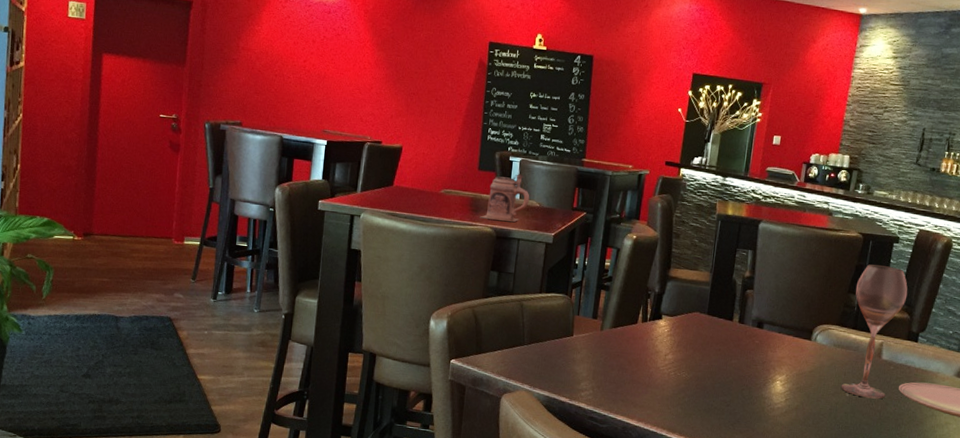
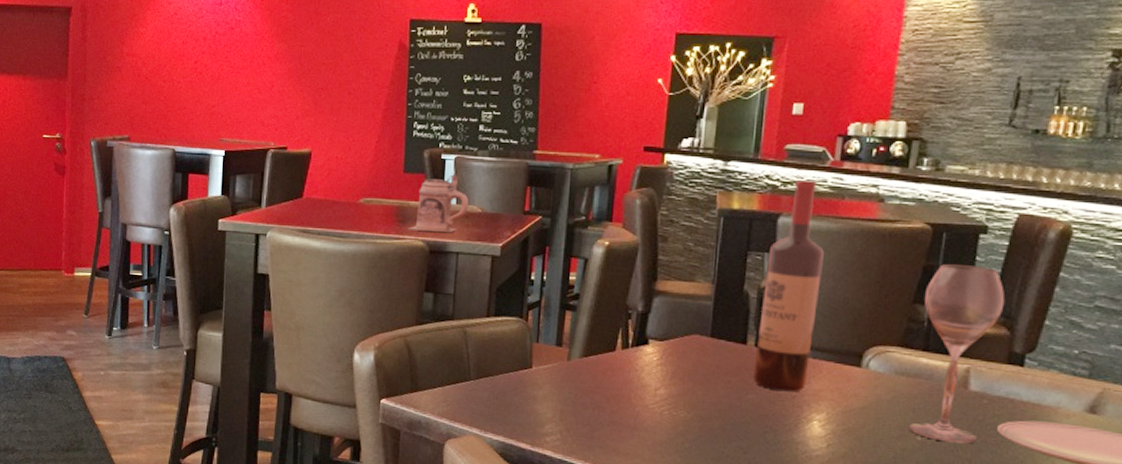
wine bottle: none [736,194,790,358] -> present [753,179,824,391]

